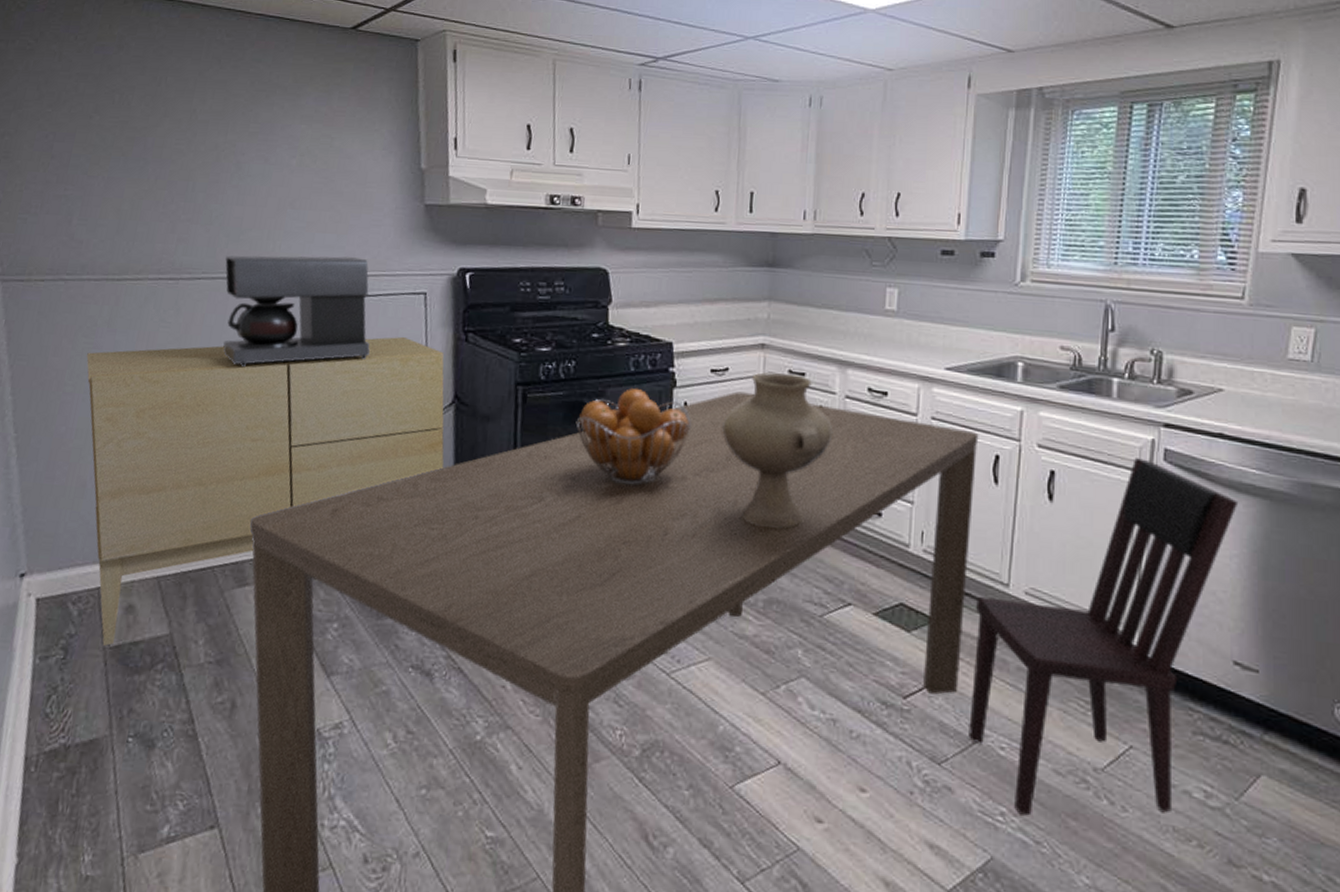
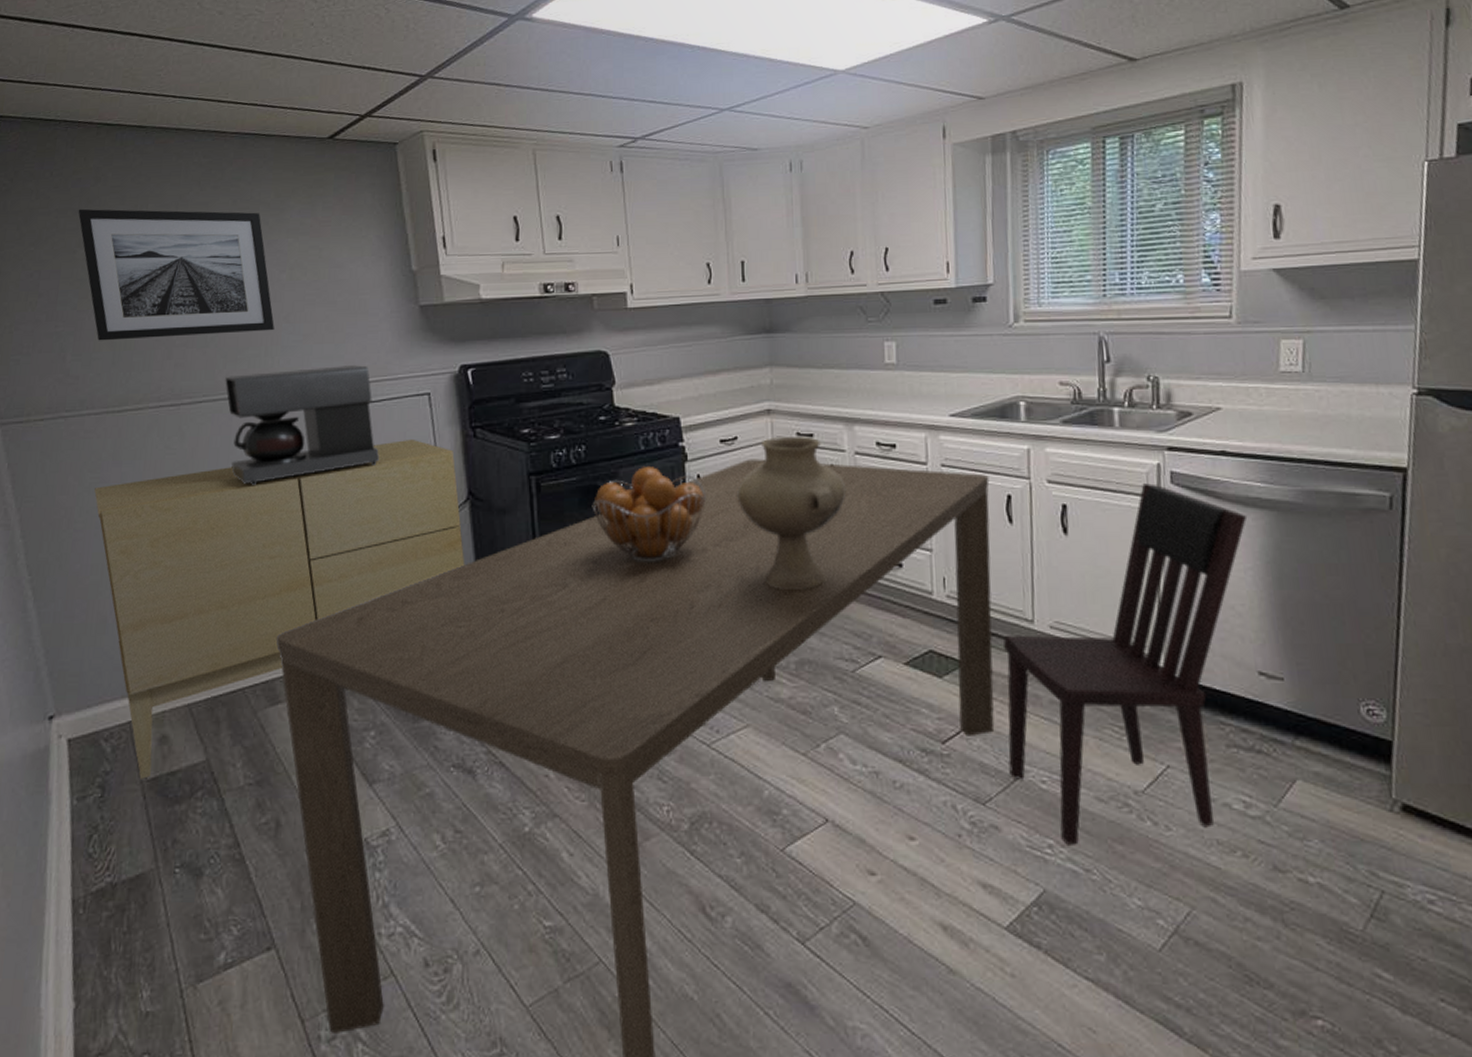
wall art: none [98,75,280,215] -> present [78,208,275,341]

